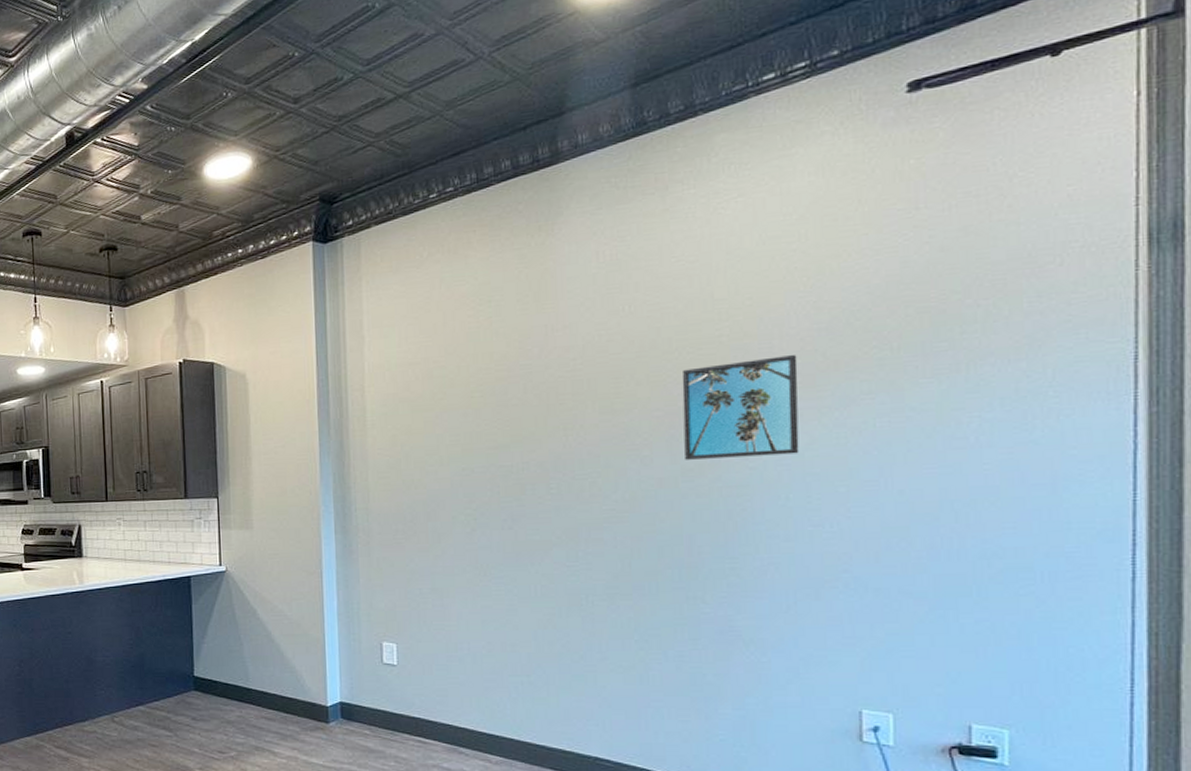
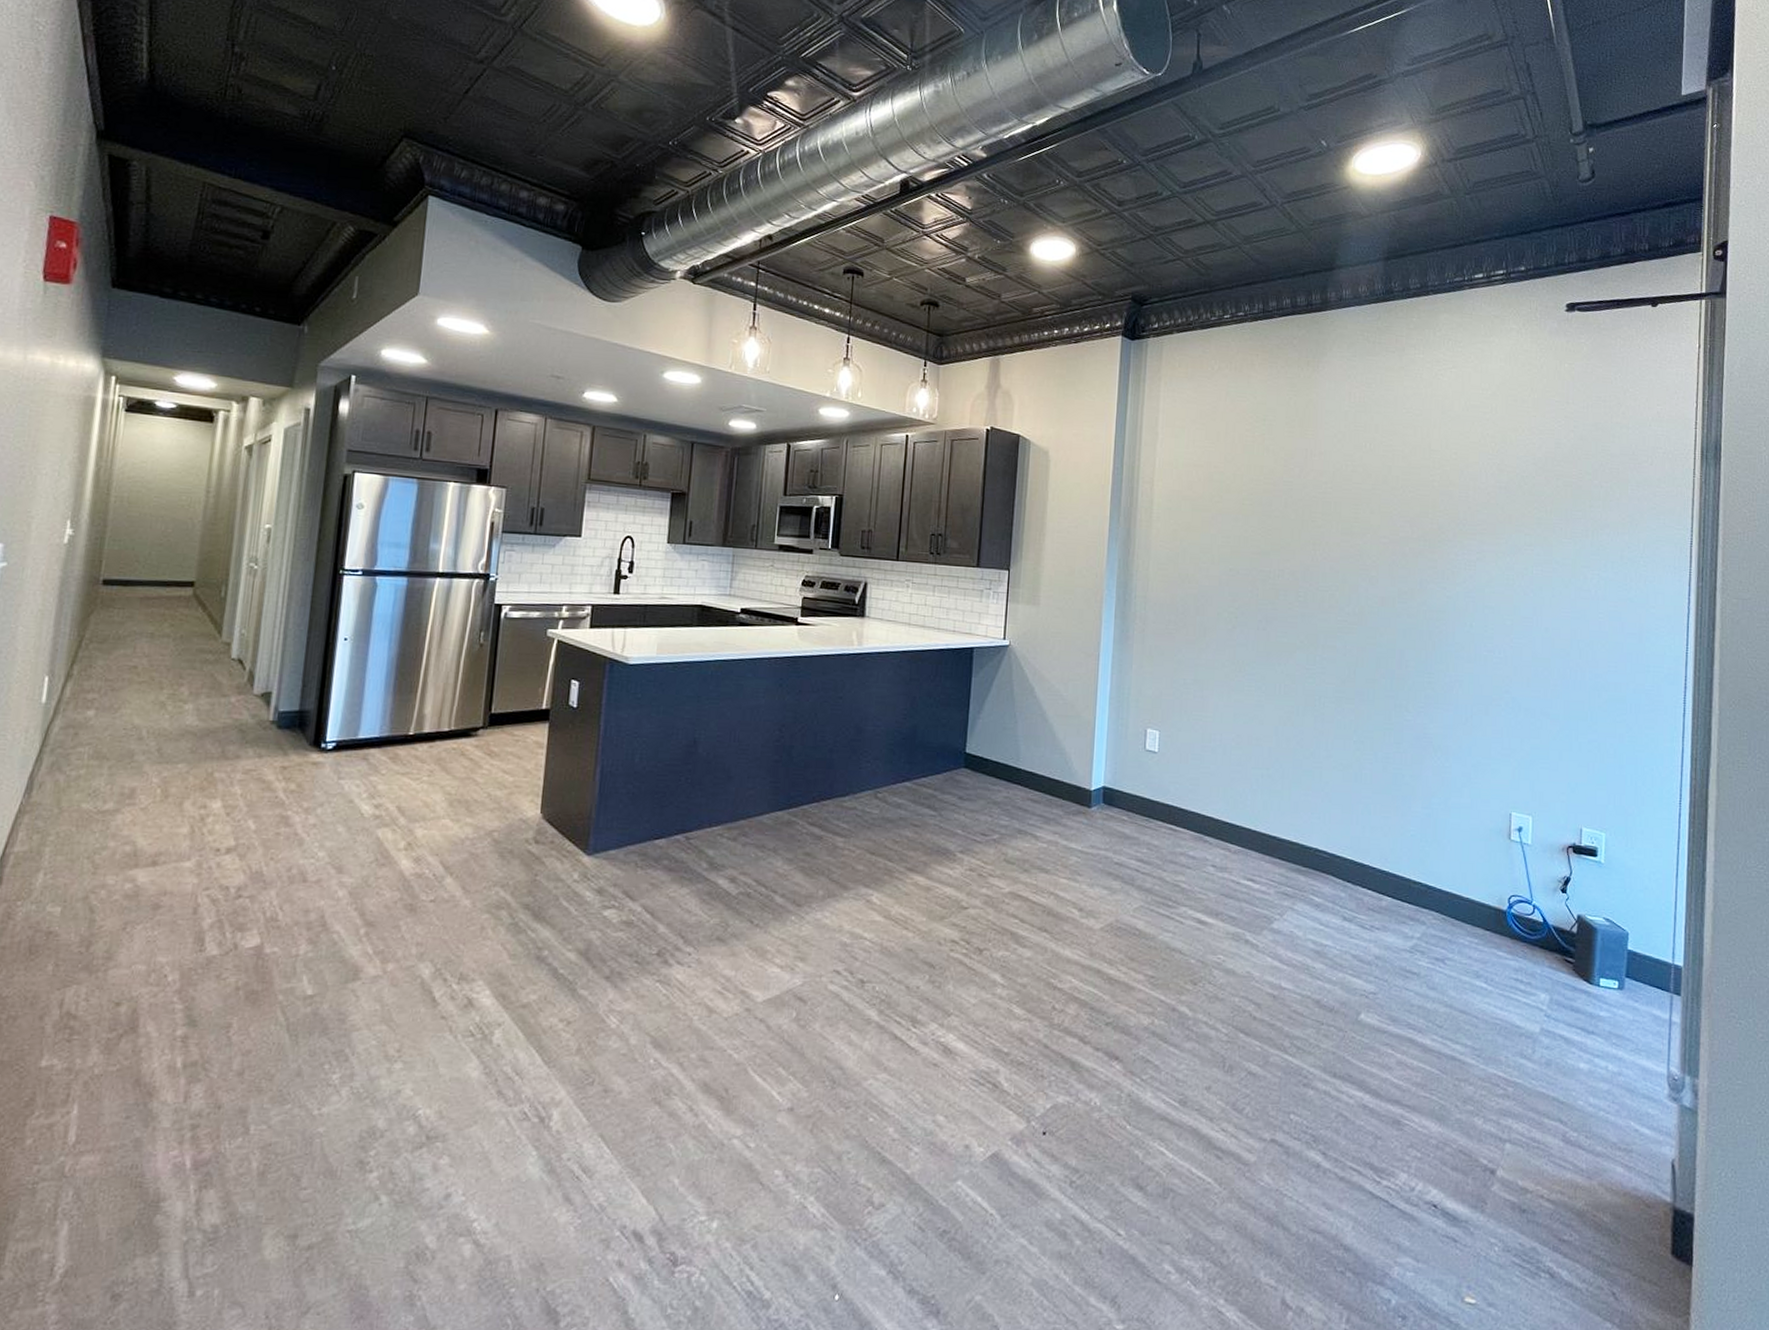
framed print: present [682,355,799,460] -> none [1402,505,1485,589]

